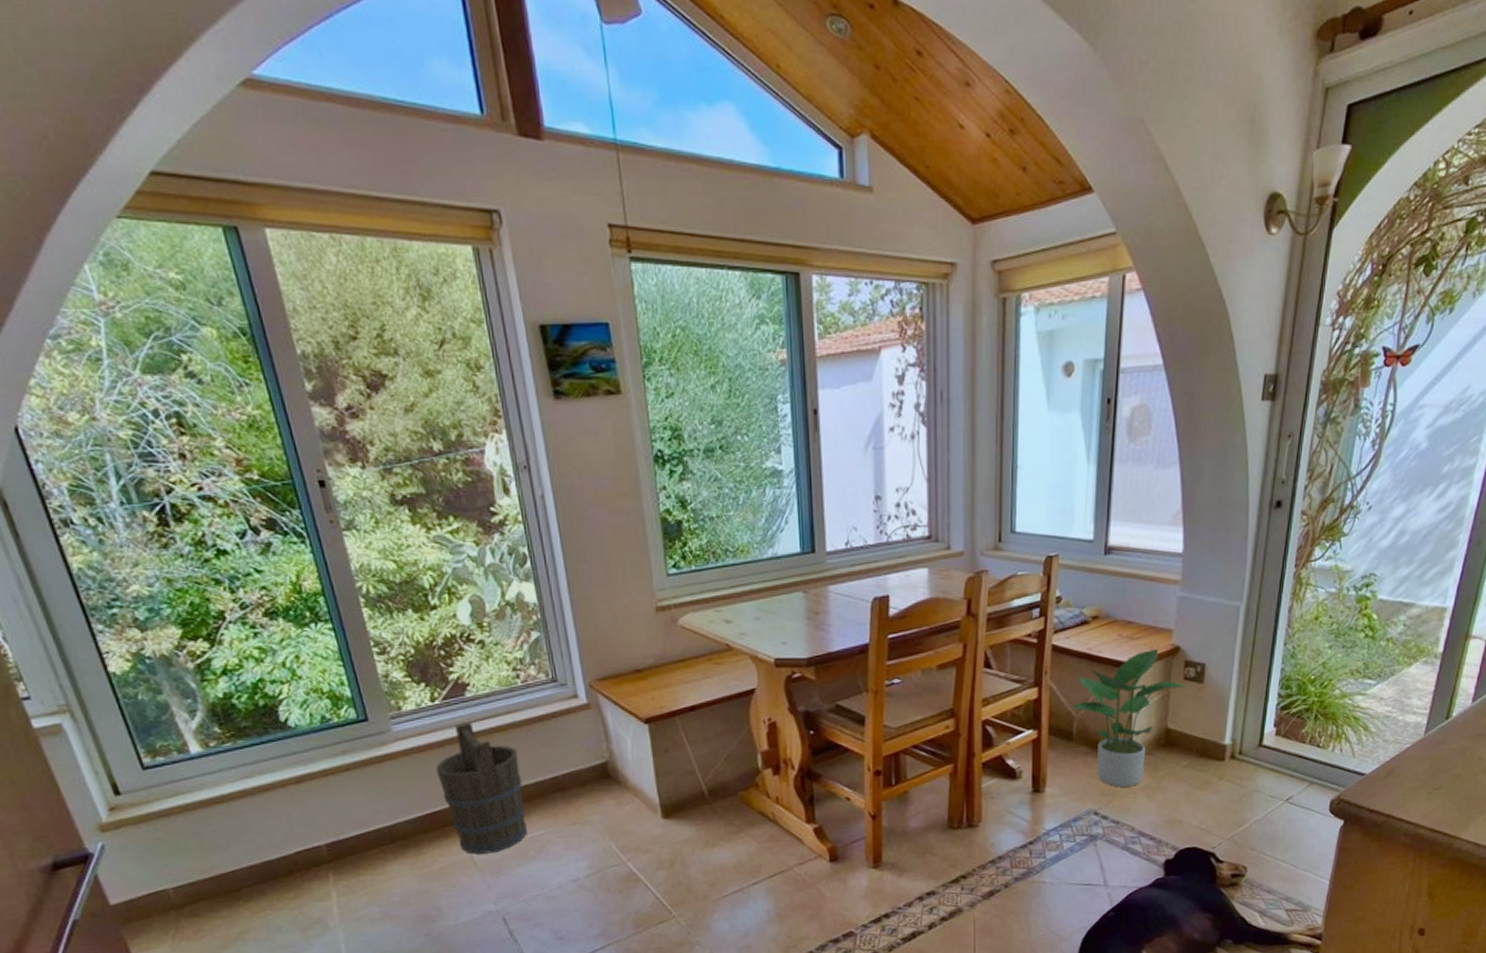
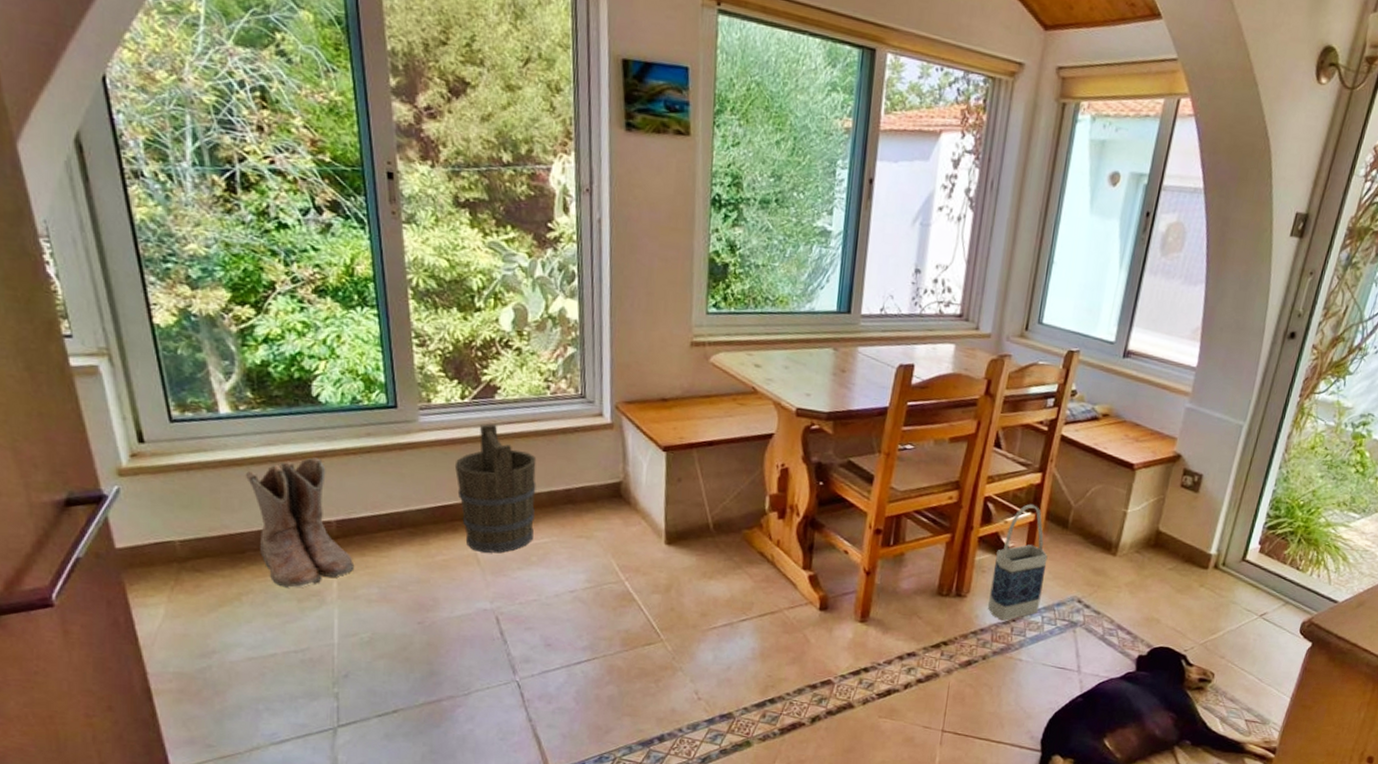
boots: none [226,783,352,919] -> present [245,457,355,588]
bag: none [1002,721,1057,845] -> present [988,504,1048,621]
potted plant: present [1070,648,1187,787] -> none [1069,453,1183,581]

